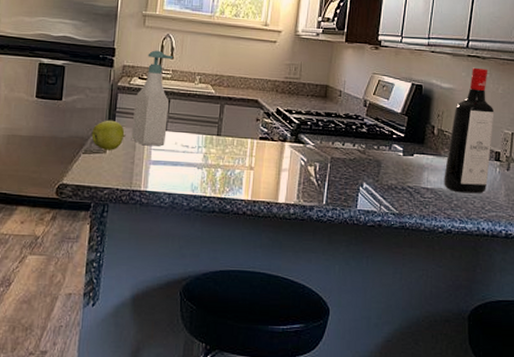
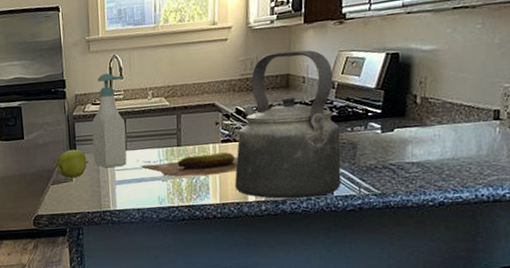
cutting board: none [177,147,274,171] -> present [140,151,239,177]
kettle: none [268,63,367,207] -> present [235,50,342,199]
liquor bottle: present [444,67,495,194] -> none [431,19,491,162]

